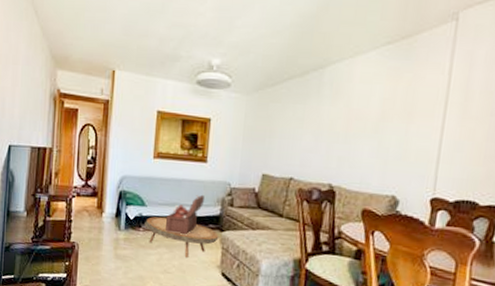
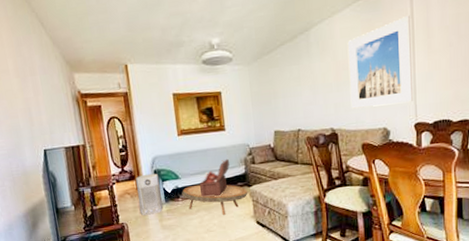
air purifier: none [95,193,124,240] -> present [136,173,163,215]
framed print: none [357,70,448,173] -> present [347,15,414,109]

